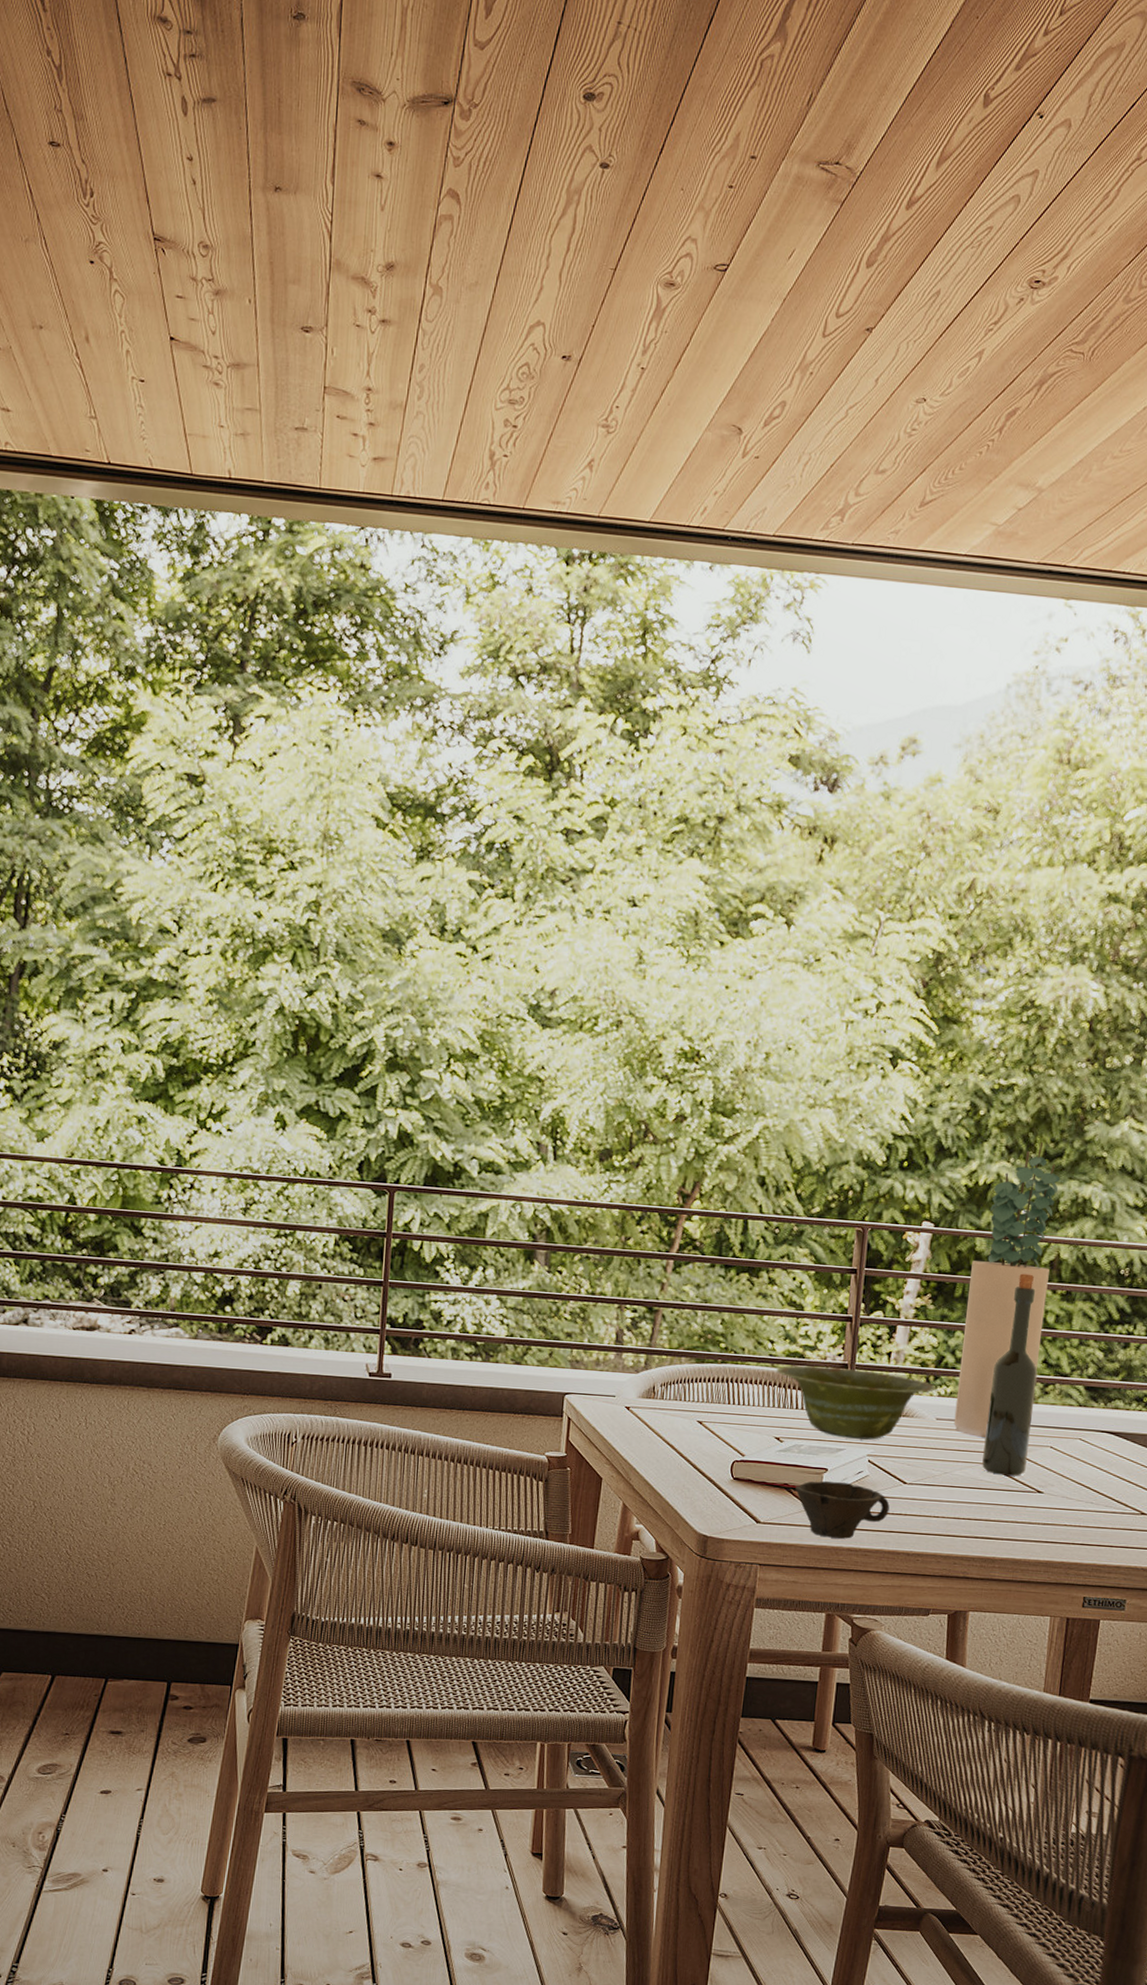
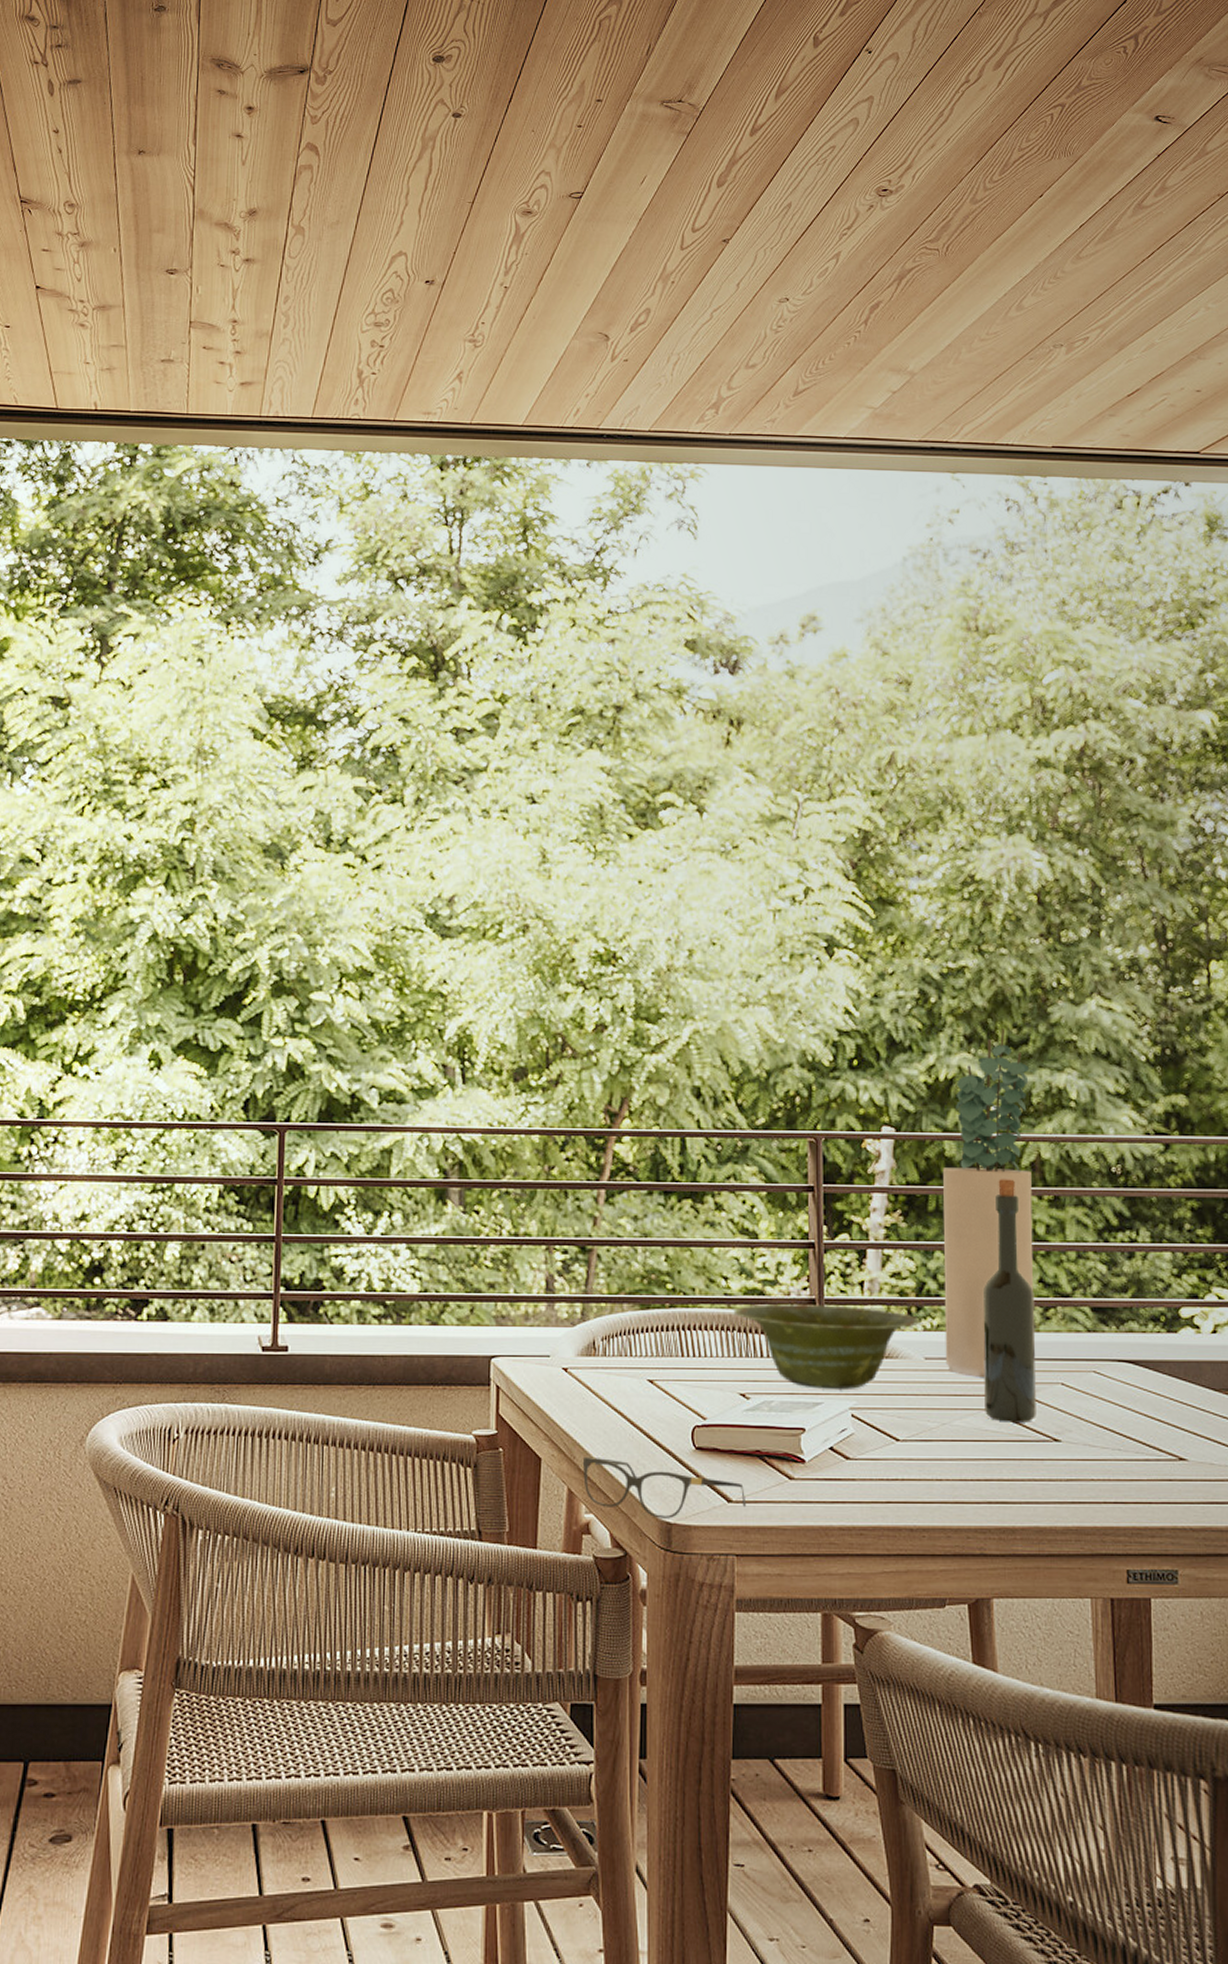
spectacles: none [636,1479,772,1533] -> present [582,1456,747,1519]
cup: present [795,1480,890,1539] -> none [770,1443,883,1515]

